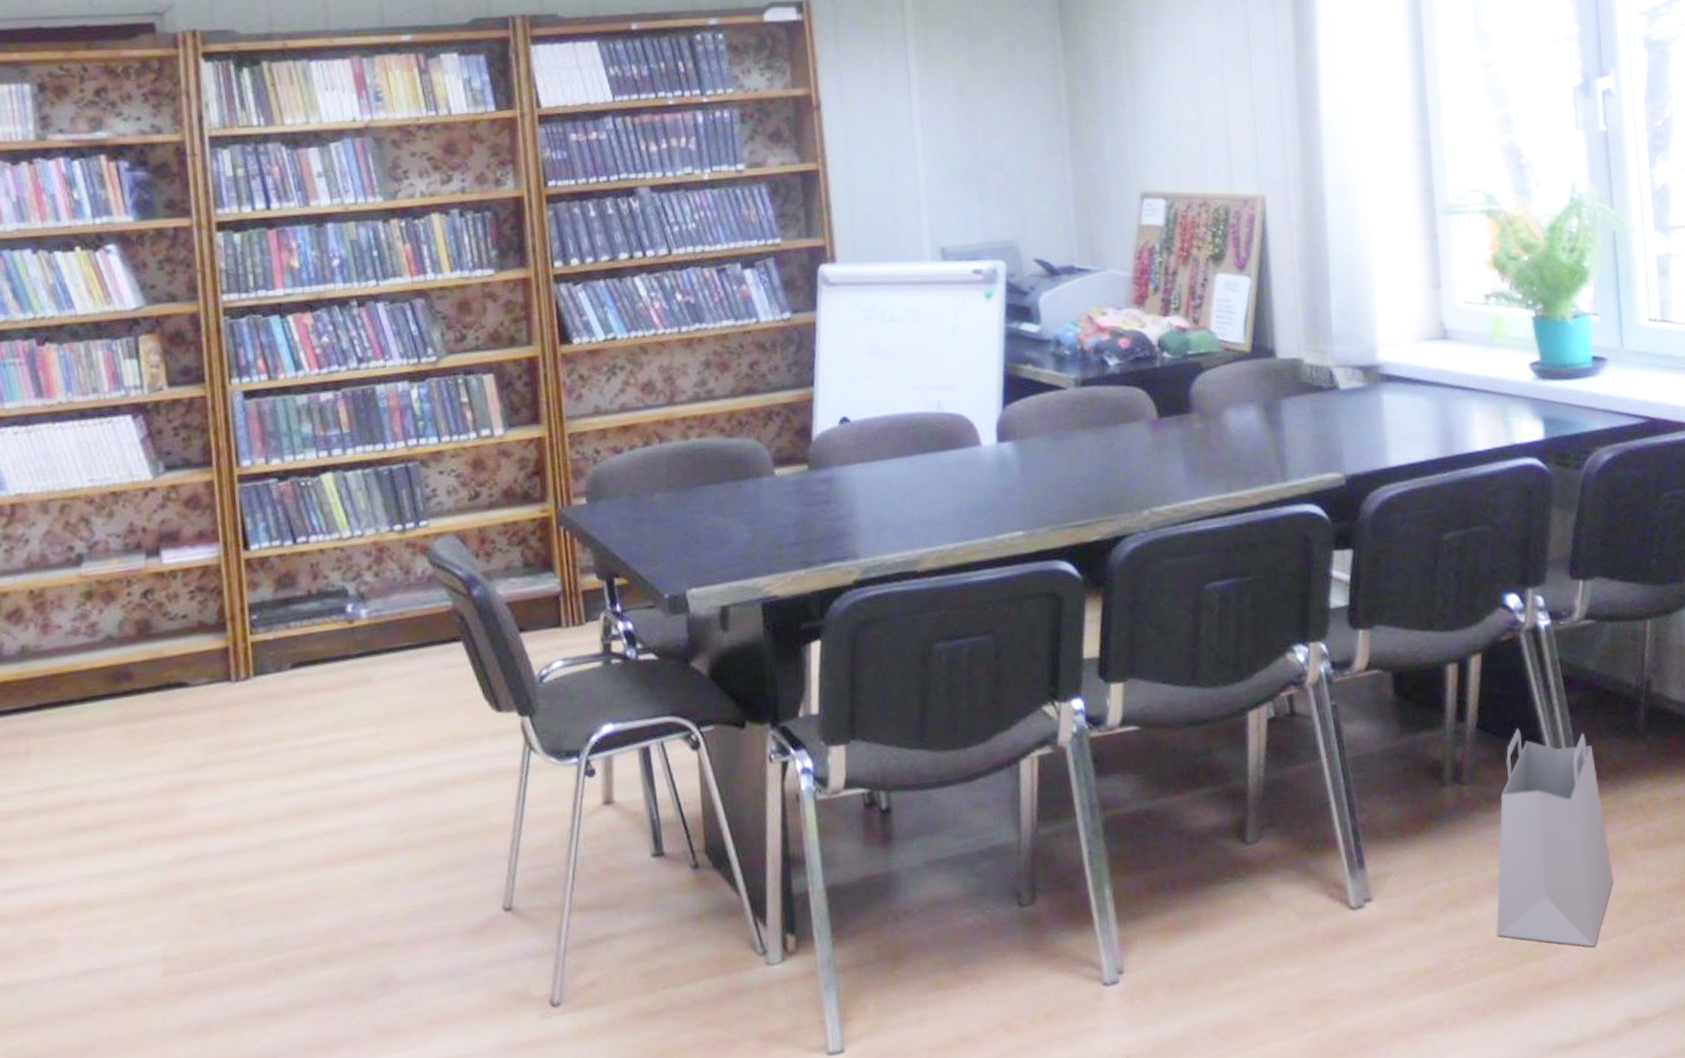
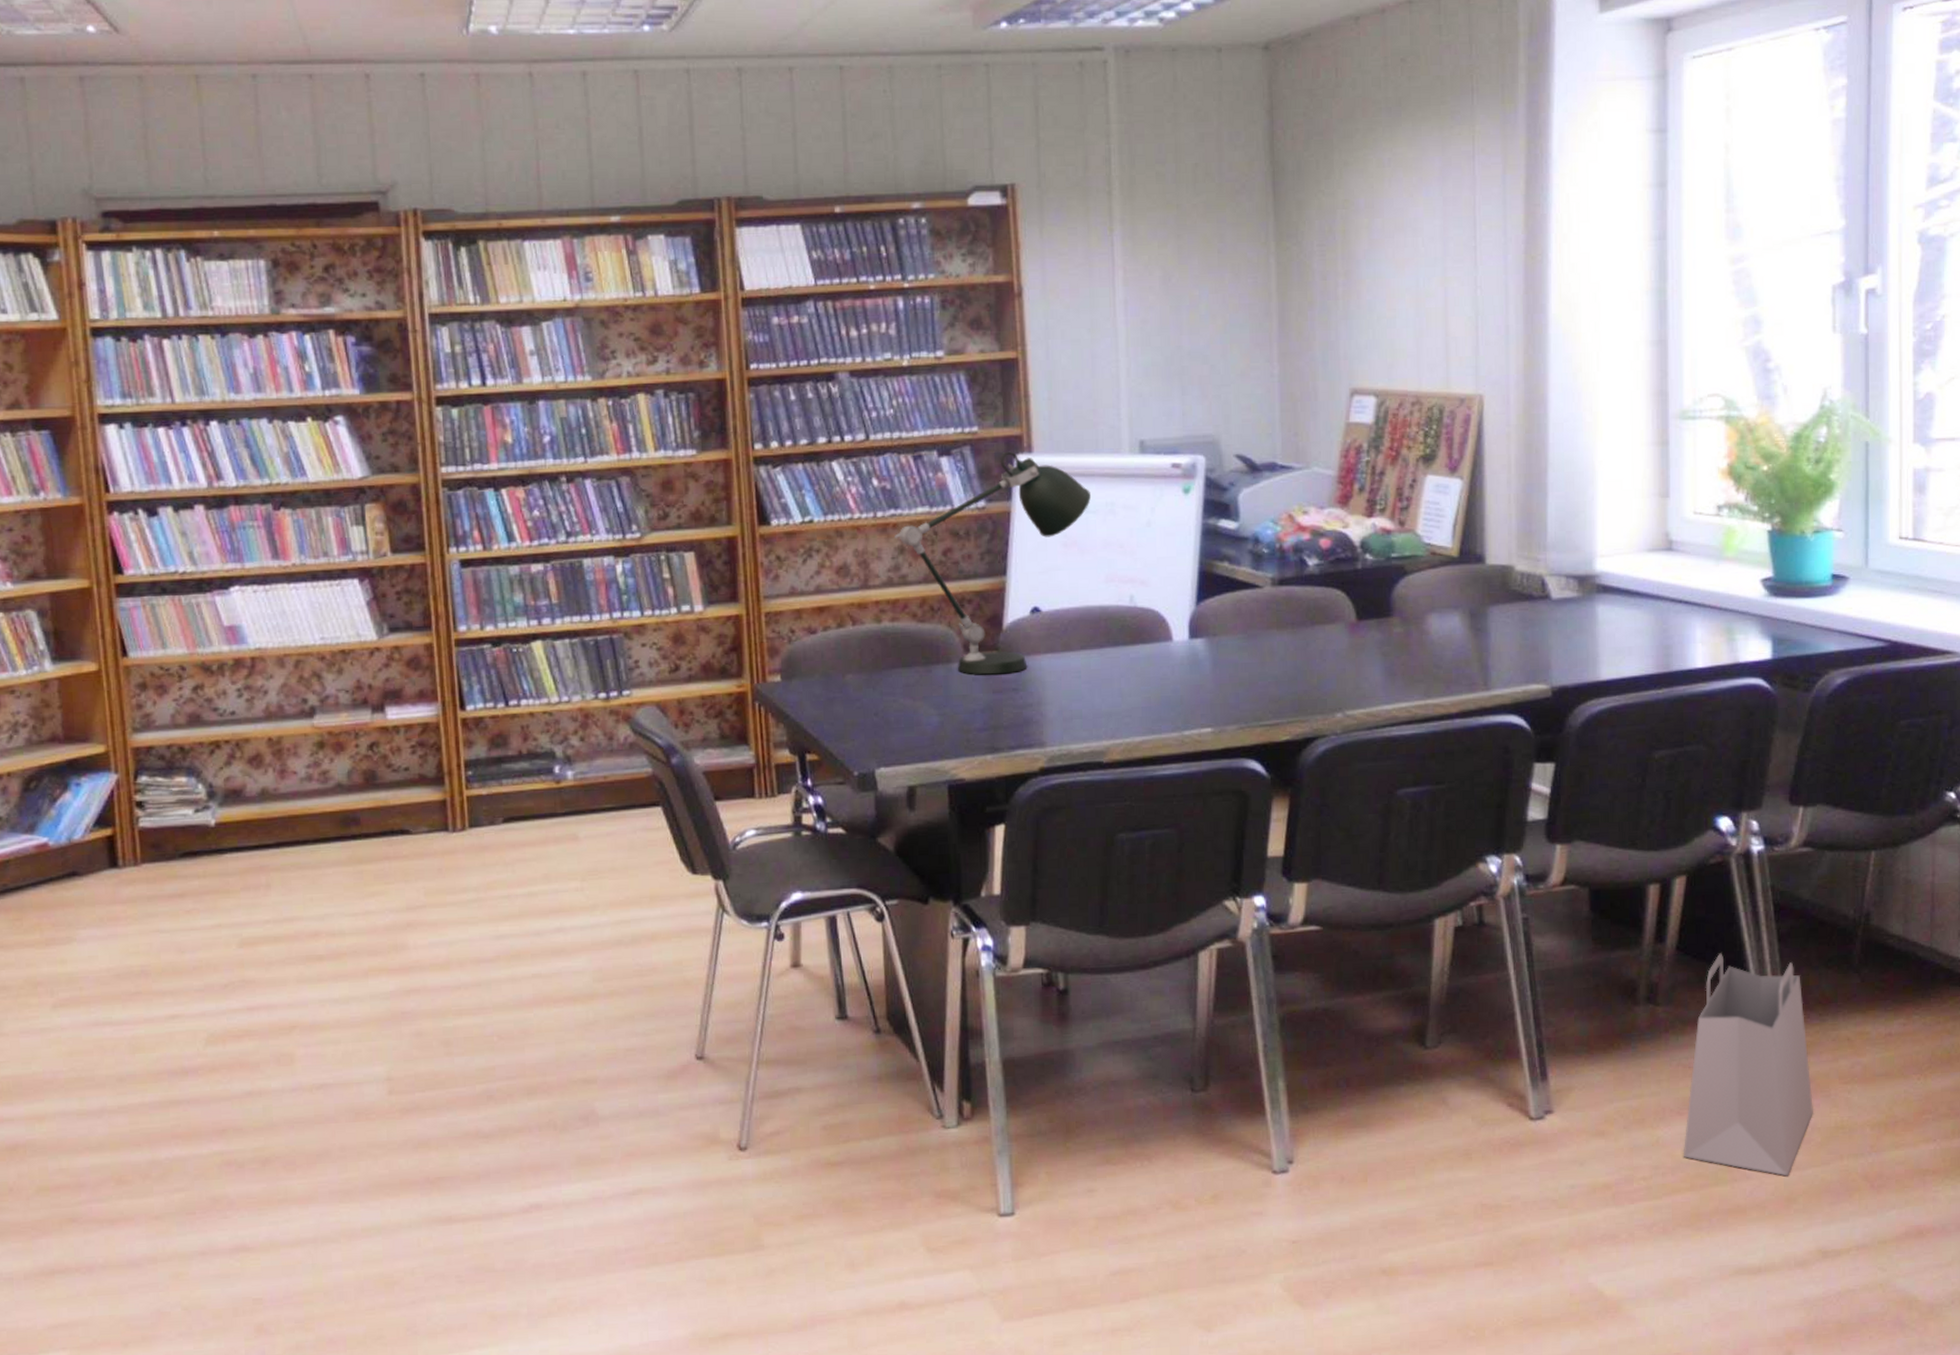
desk lamp: none [700,262,895,489] -> present [895,451,1091,675]

